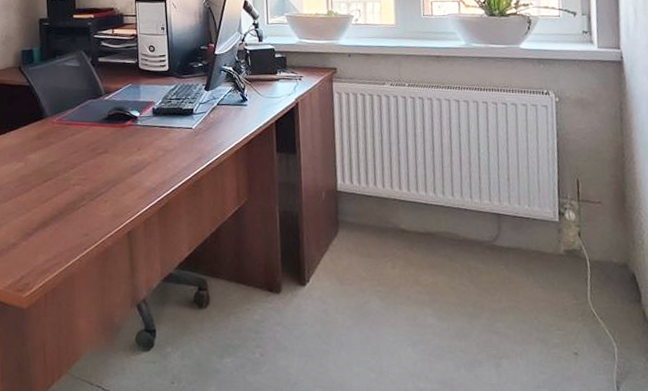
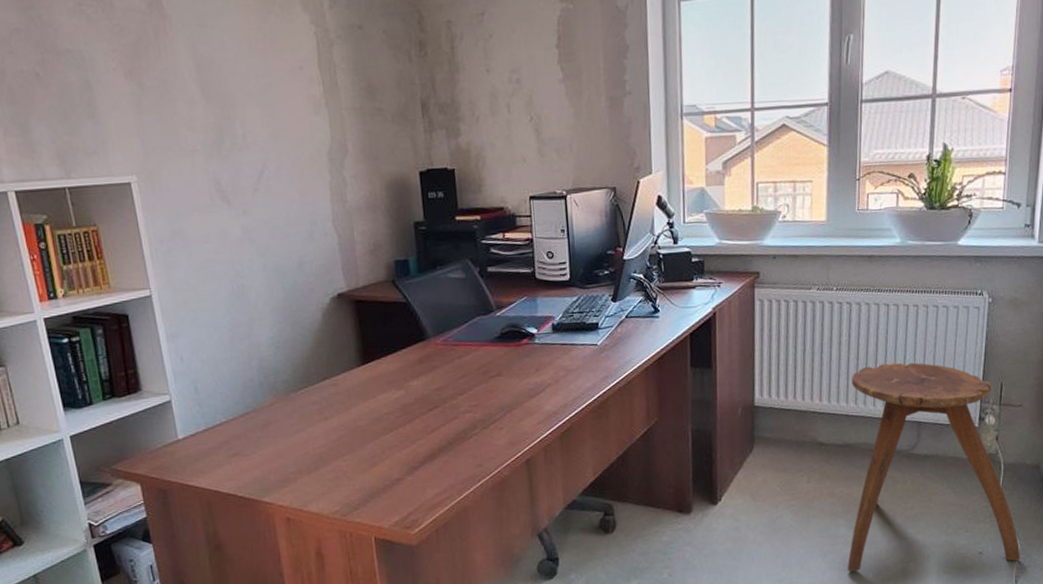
stool: none [428,155,620,365] -> present [848,362,1021,573]

